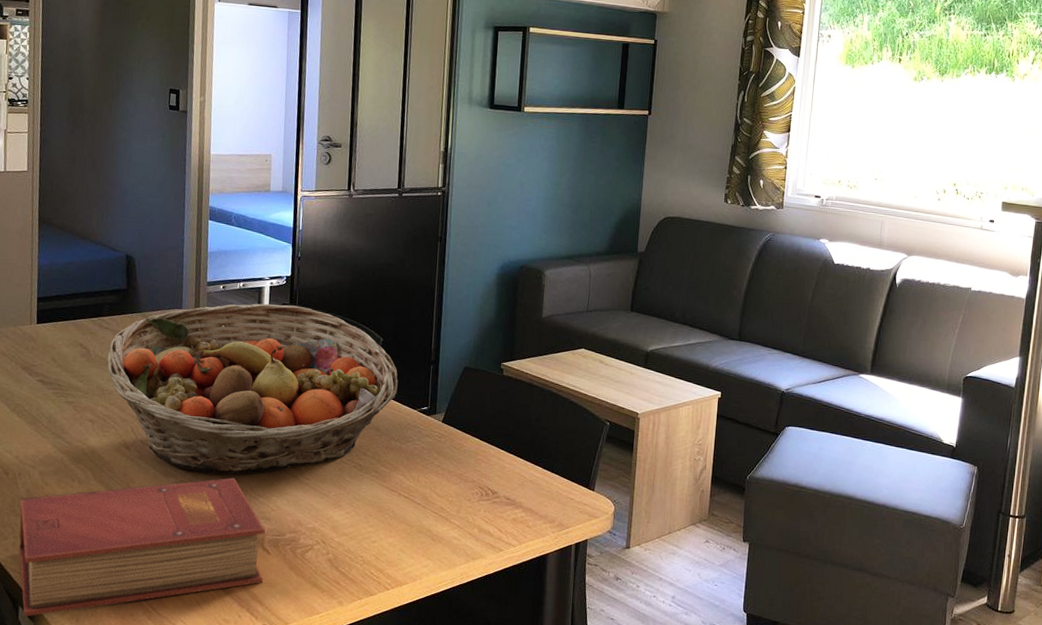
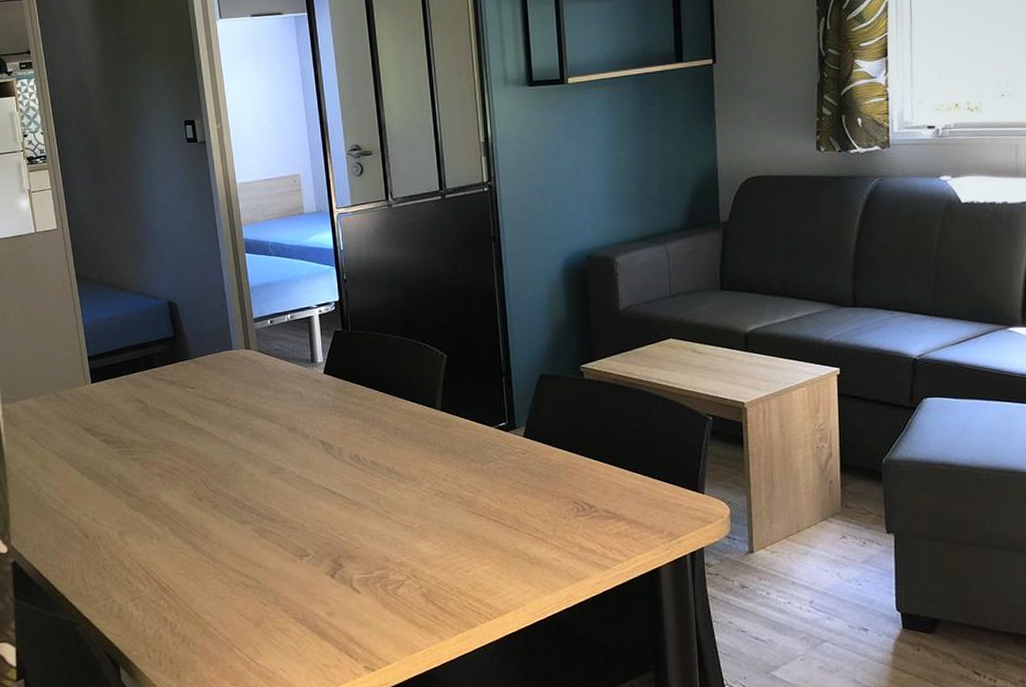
book: present [19,477,265,617] -> none [104,519,357,677]
fruit basket: present [107,303,398,475] -> none [166,331,470,516]

